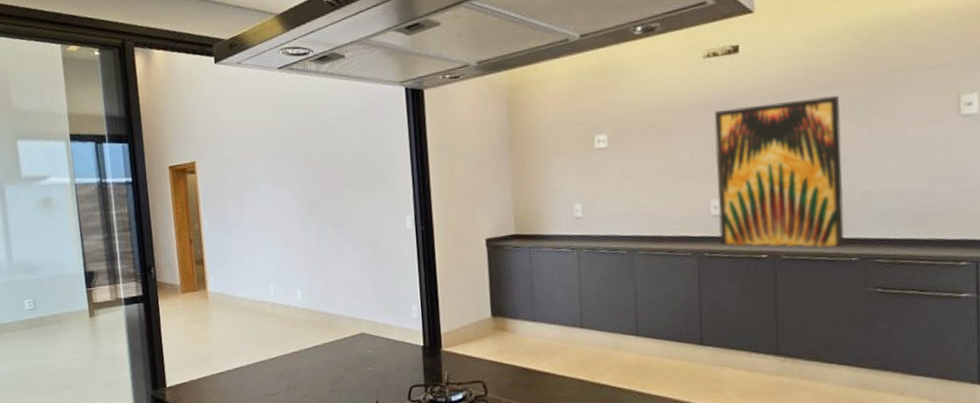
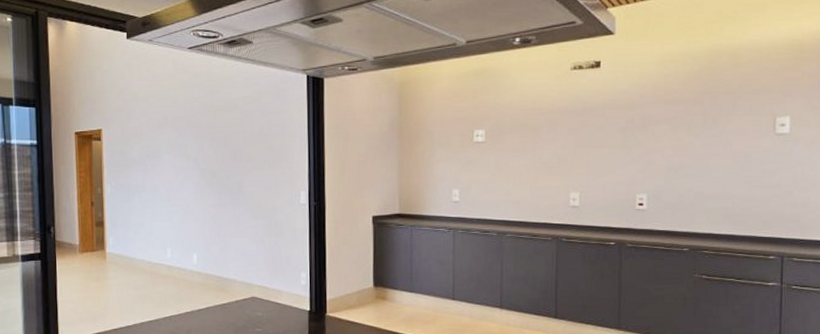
wall art: present [714,96,845,248] -> none [575,110,681,239]

